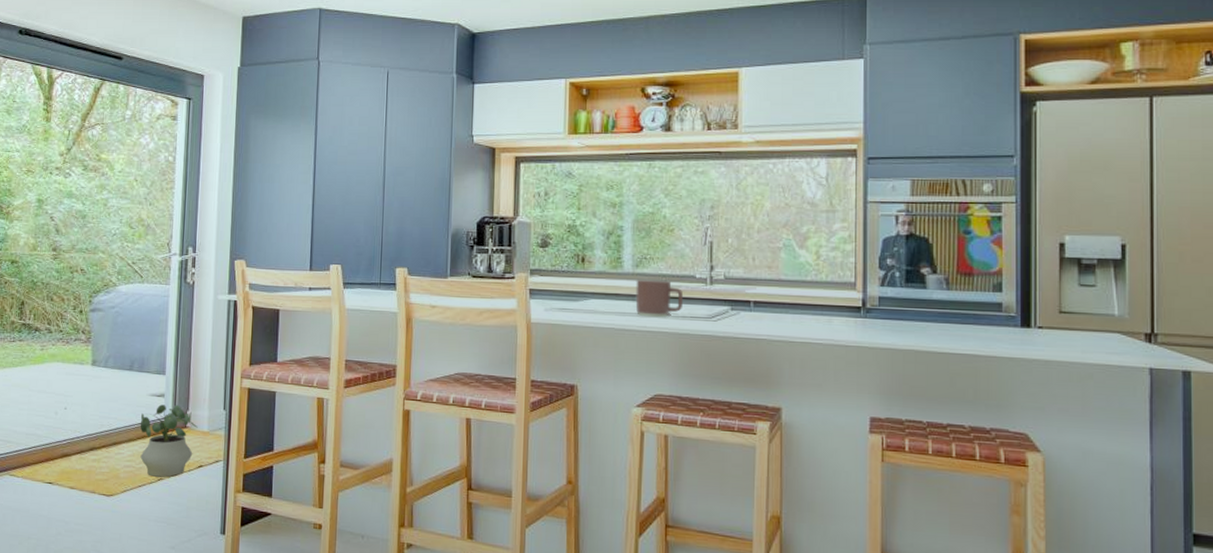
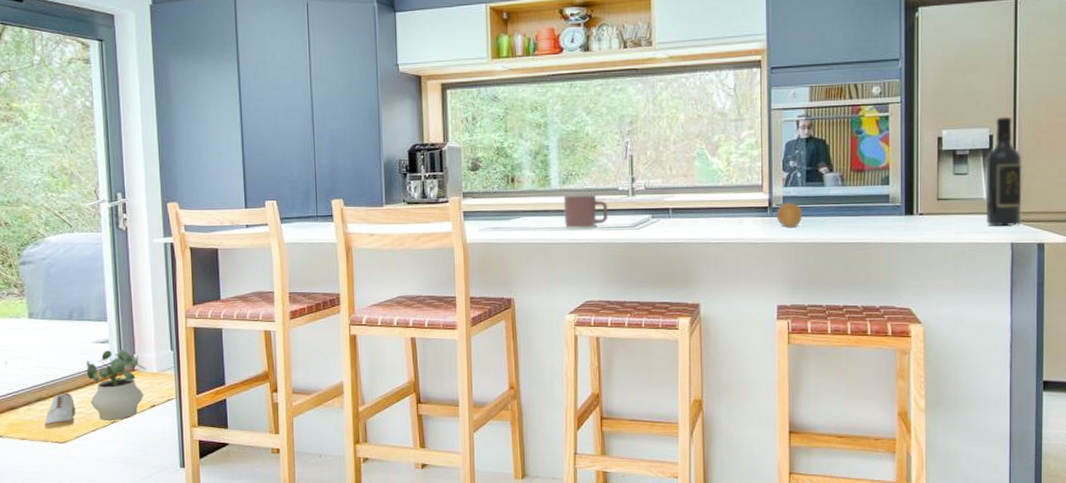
shoe: none [94,444,126,480] -> present [44,392,76,429]
fruit: none [871,303,902,332] -> present [777,202,803,228]
wine bottle: none [1118,225,1162,348] -> present [987,116,1022,226]

